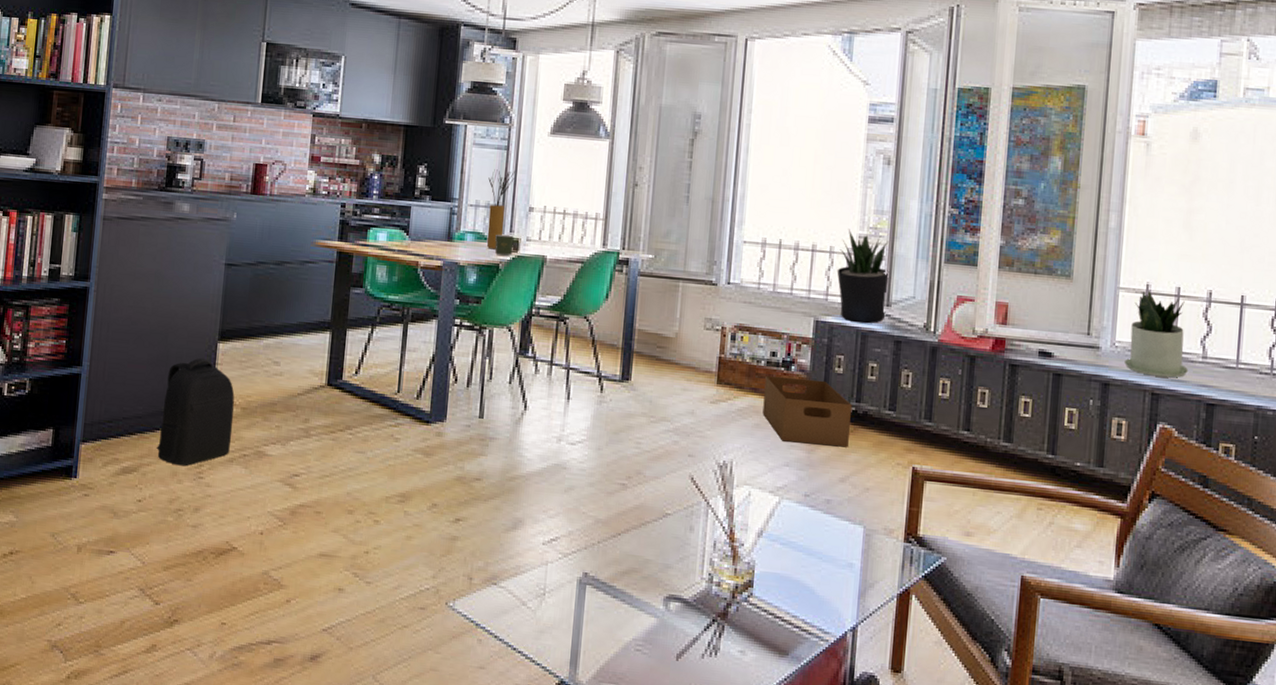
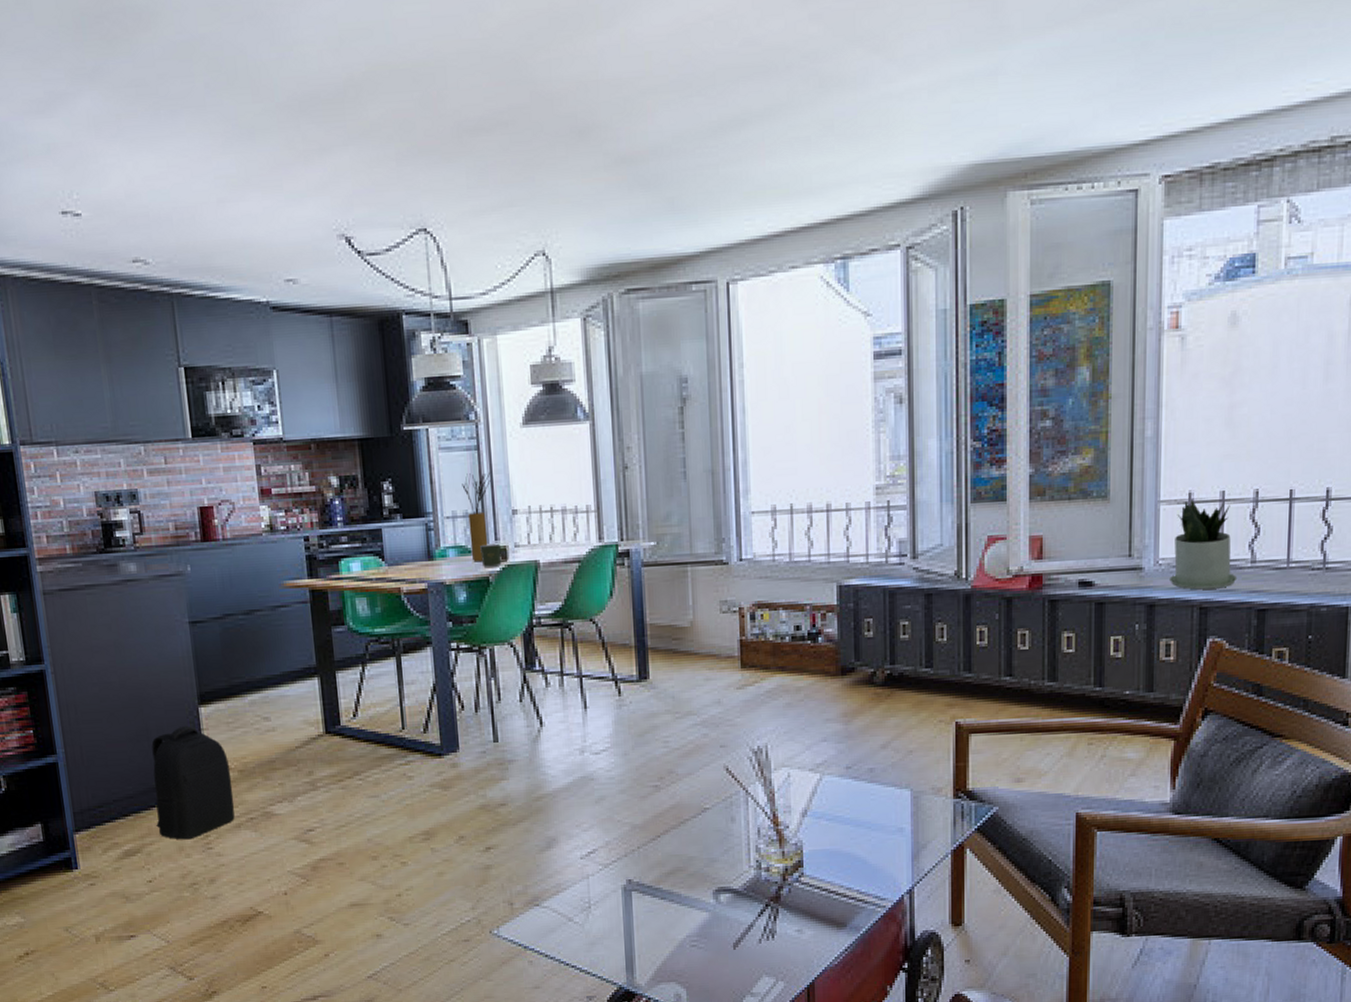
storage basket: present [762,375,852,448] -> none [792,647,886,717]
planter: present [837,229,889,323] -> none [856,481,913,581]

